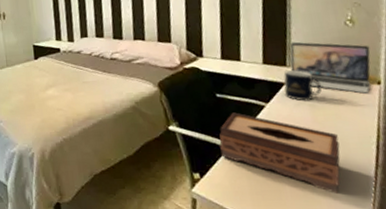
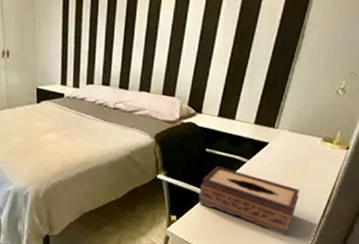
mug: present [283,70,323,101] -> none [265,132,300,160]
laptop: present [290,41,371,94] -> none [277,105,351,156]

